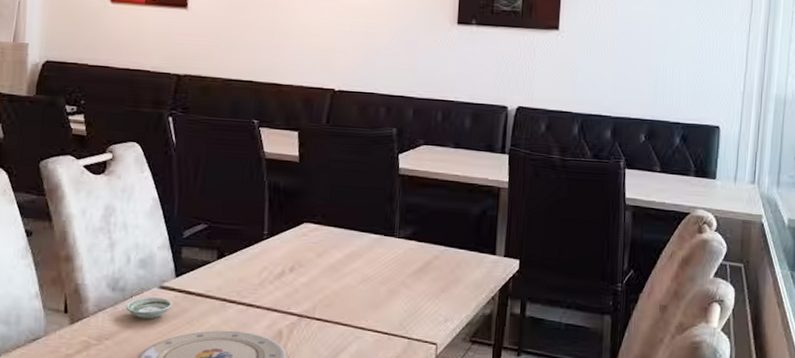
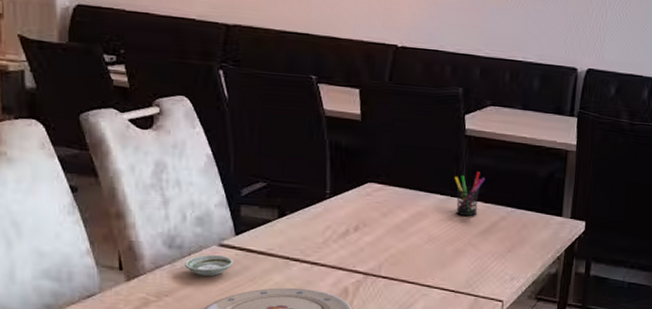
pen holder: none [388,210,418,255] -> present [454,171,485,216]

